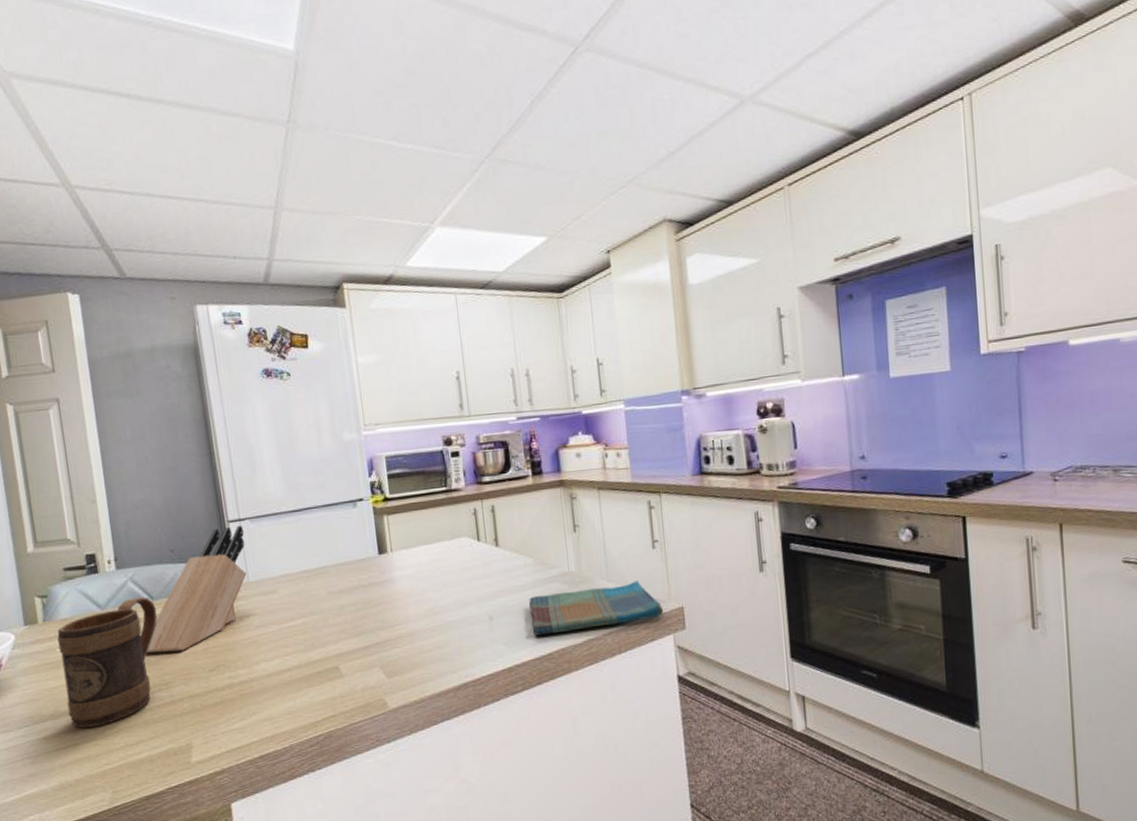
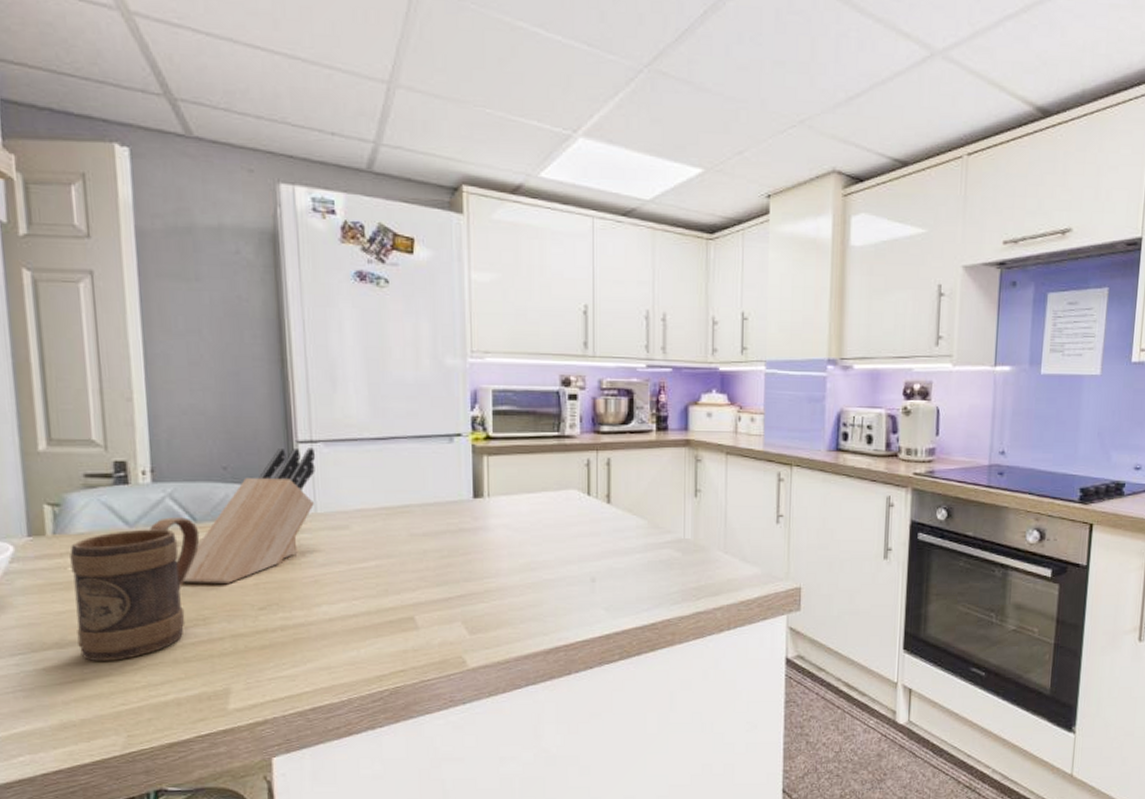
dish towel: present [529,581,664,636] -> none [637,555,780,603]

